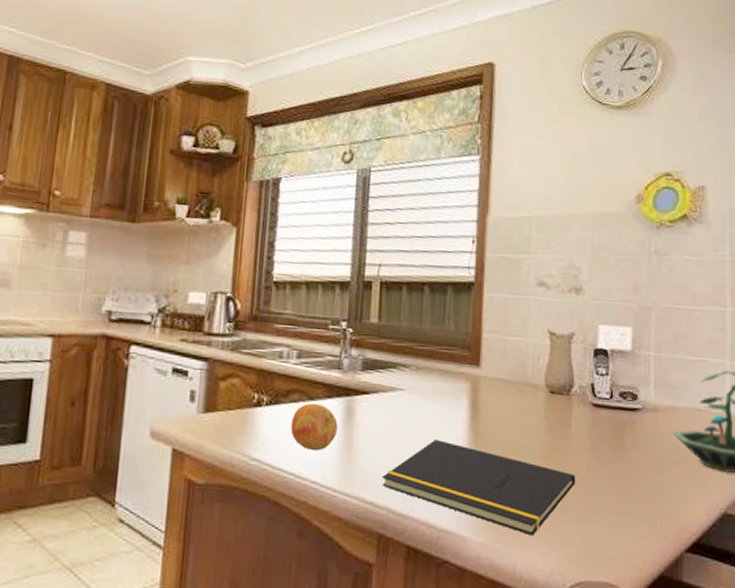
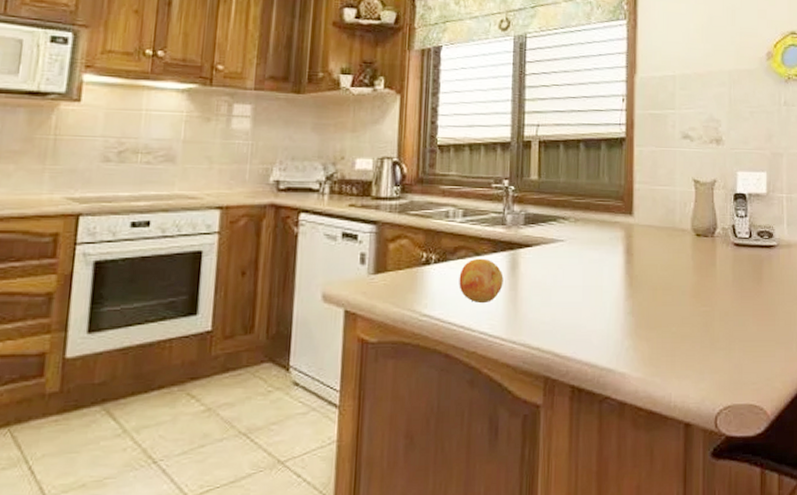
notepad: present [382,440,576,536] -> none [546,285,722,368]

